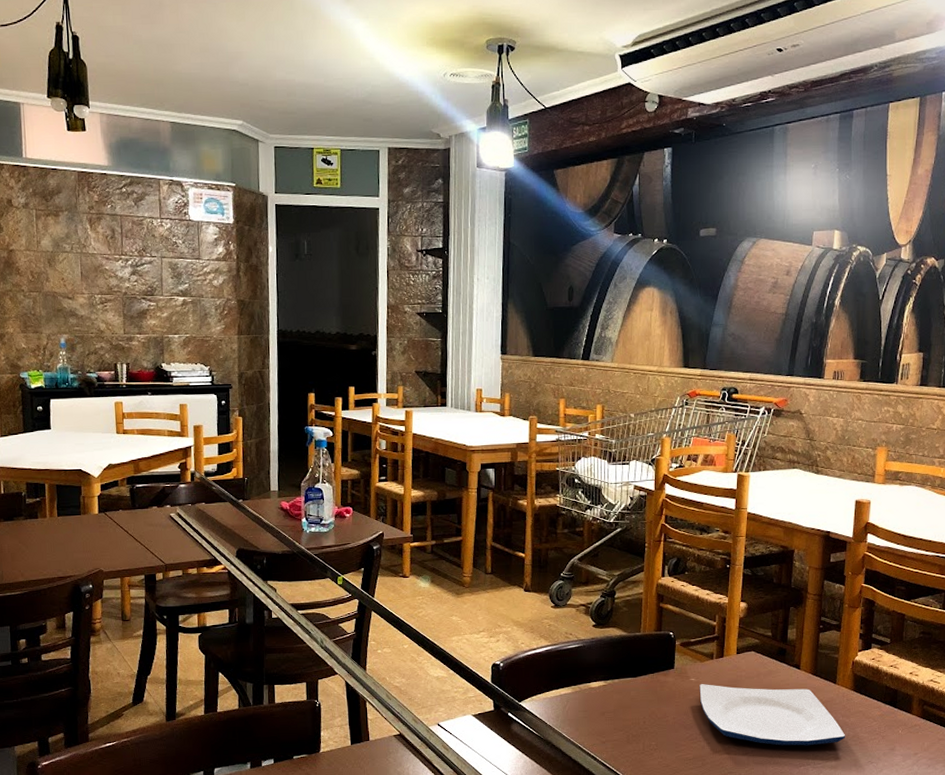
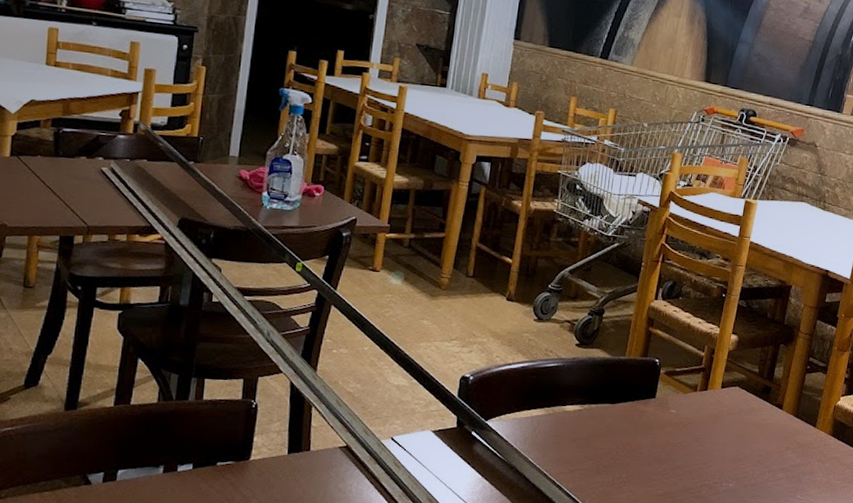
plate: present [699,684,846,746] -> none [678,417,819,489]

